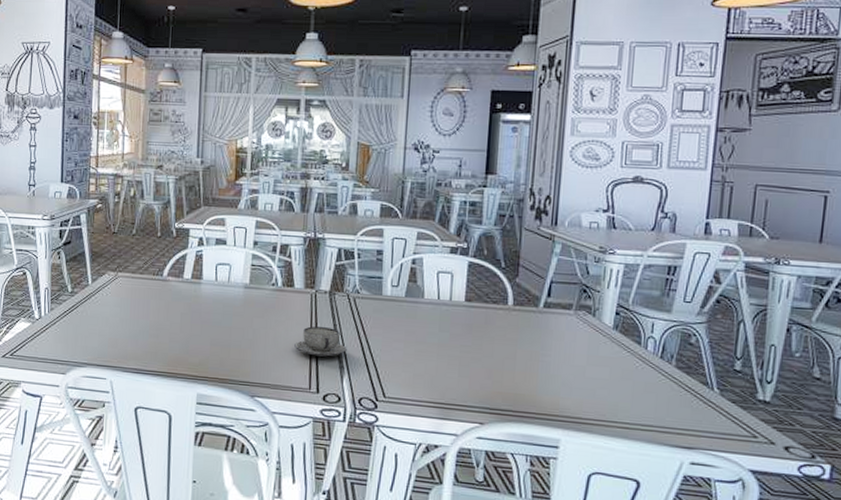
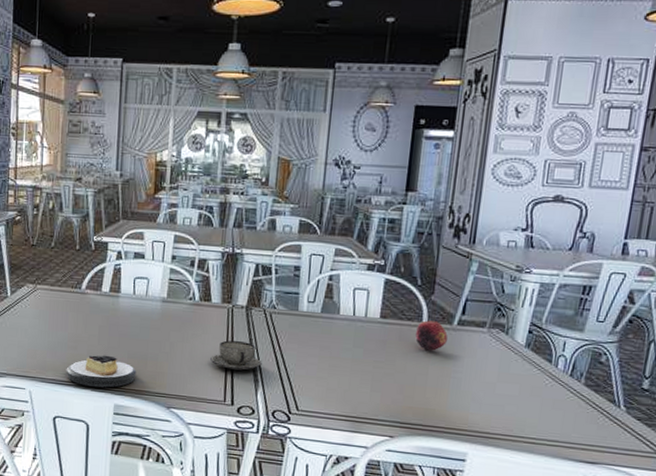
cake slice: none [147,343,220,377] -> present [66,355,137,388]
fruit: none [502,303,534,335] -> present [415,320,448,352]

